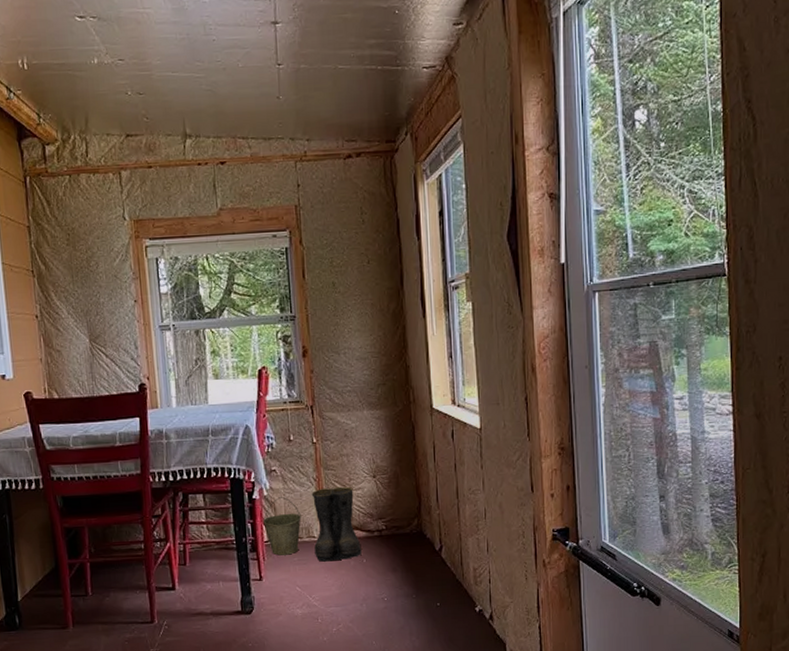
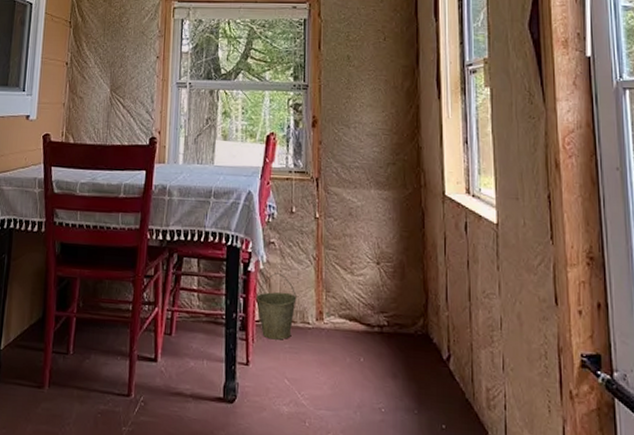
boots: present [311,486,362,562] -> none [308,268,359,355]

